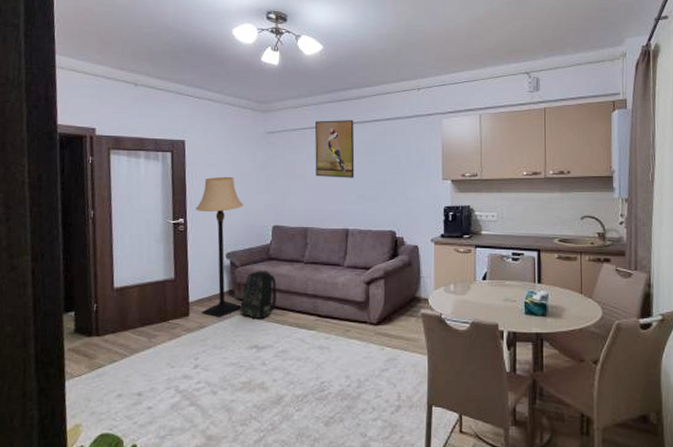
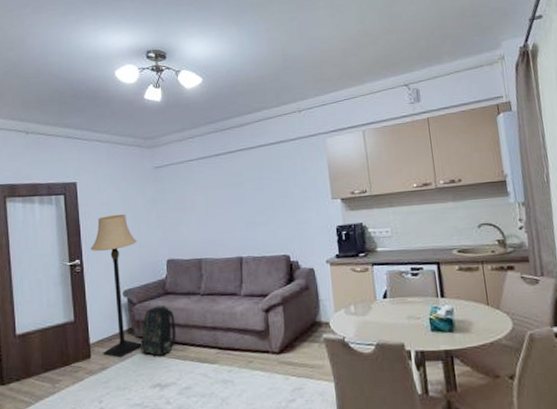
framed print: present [314,120,355,178] -> none [200,148,244,207]

